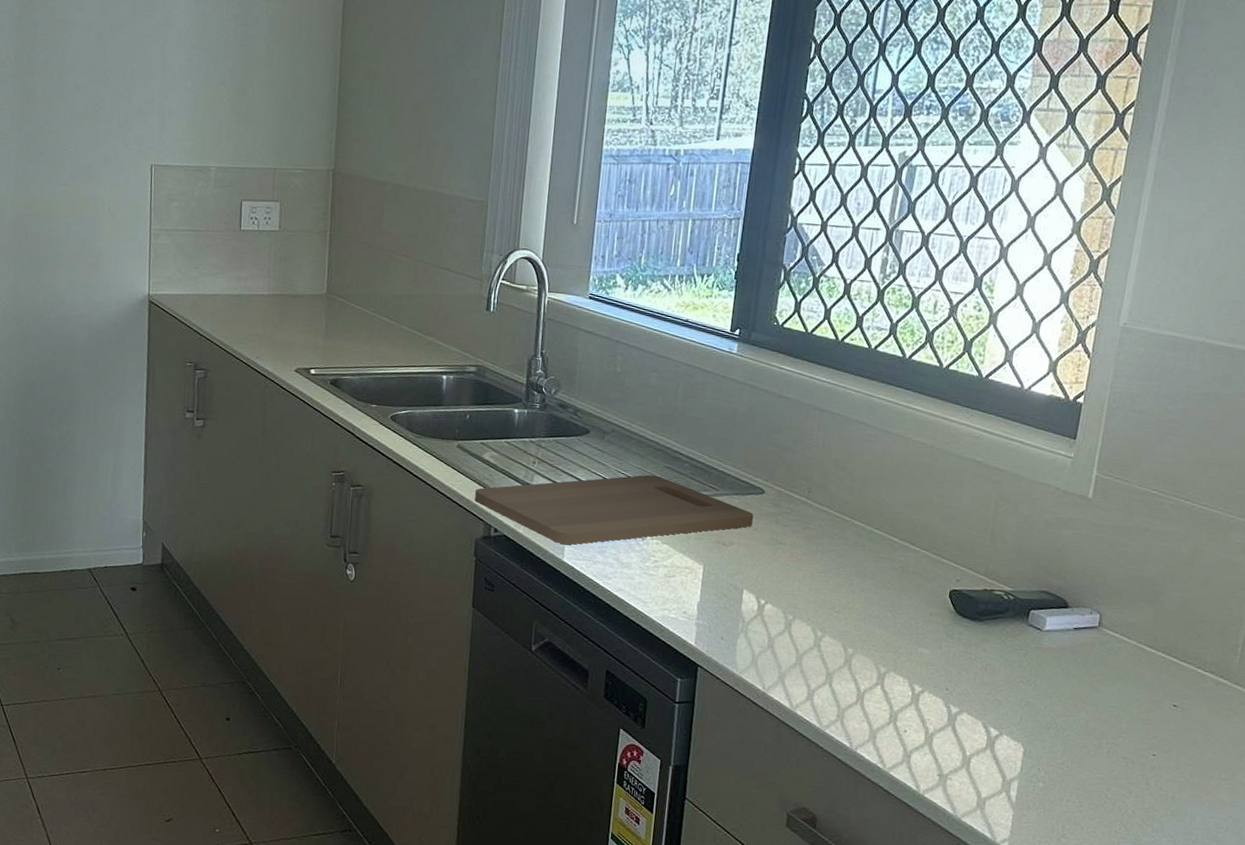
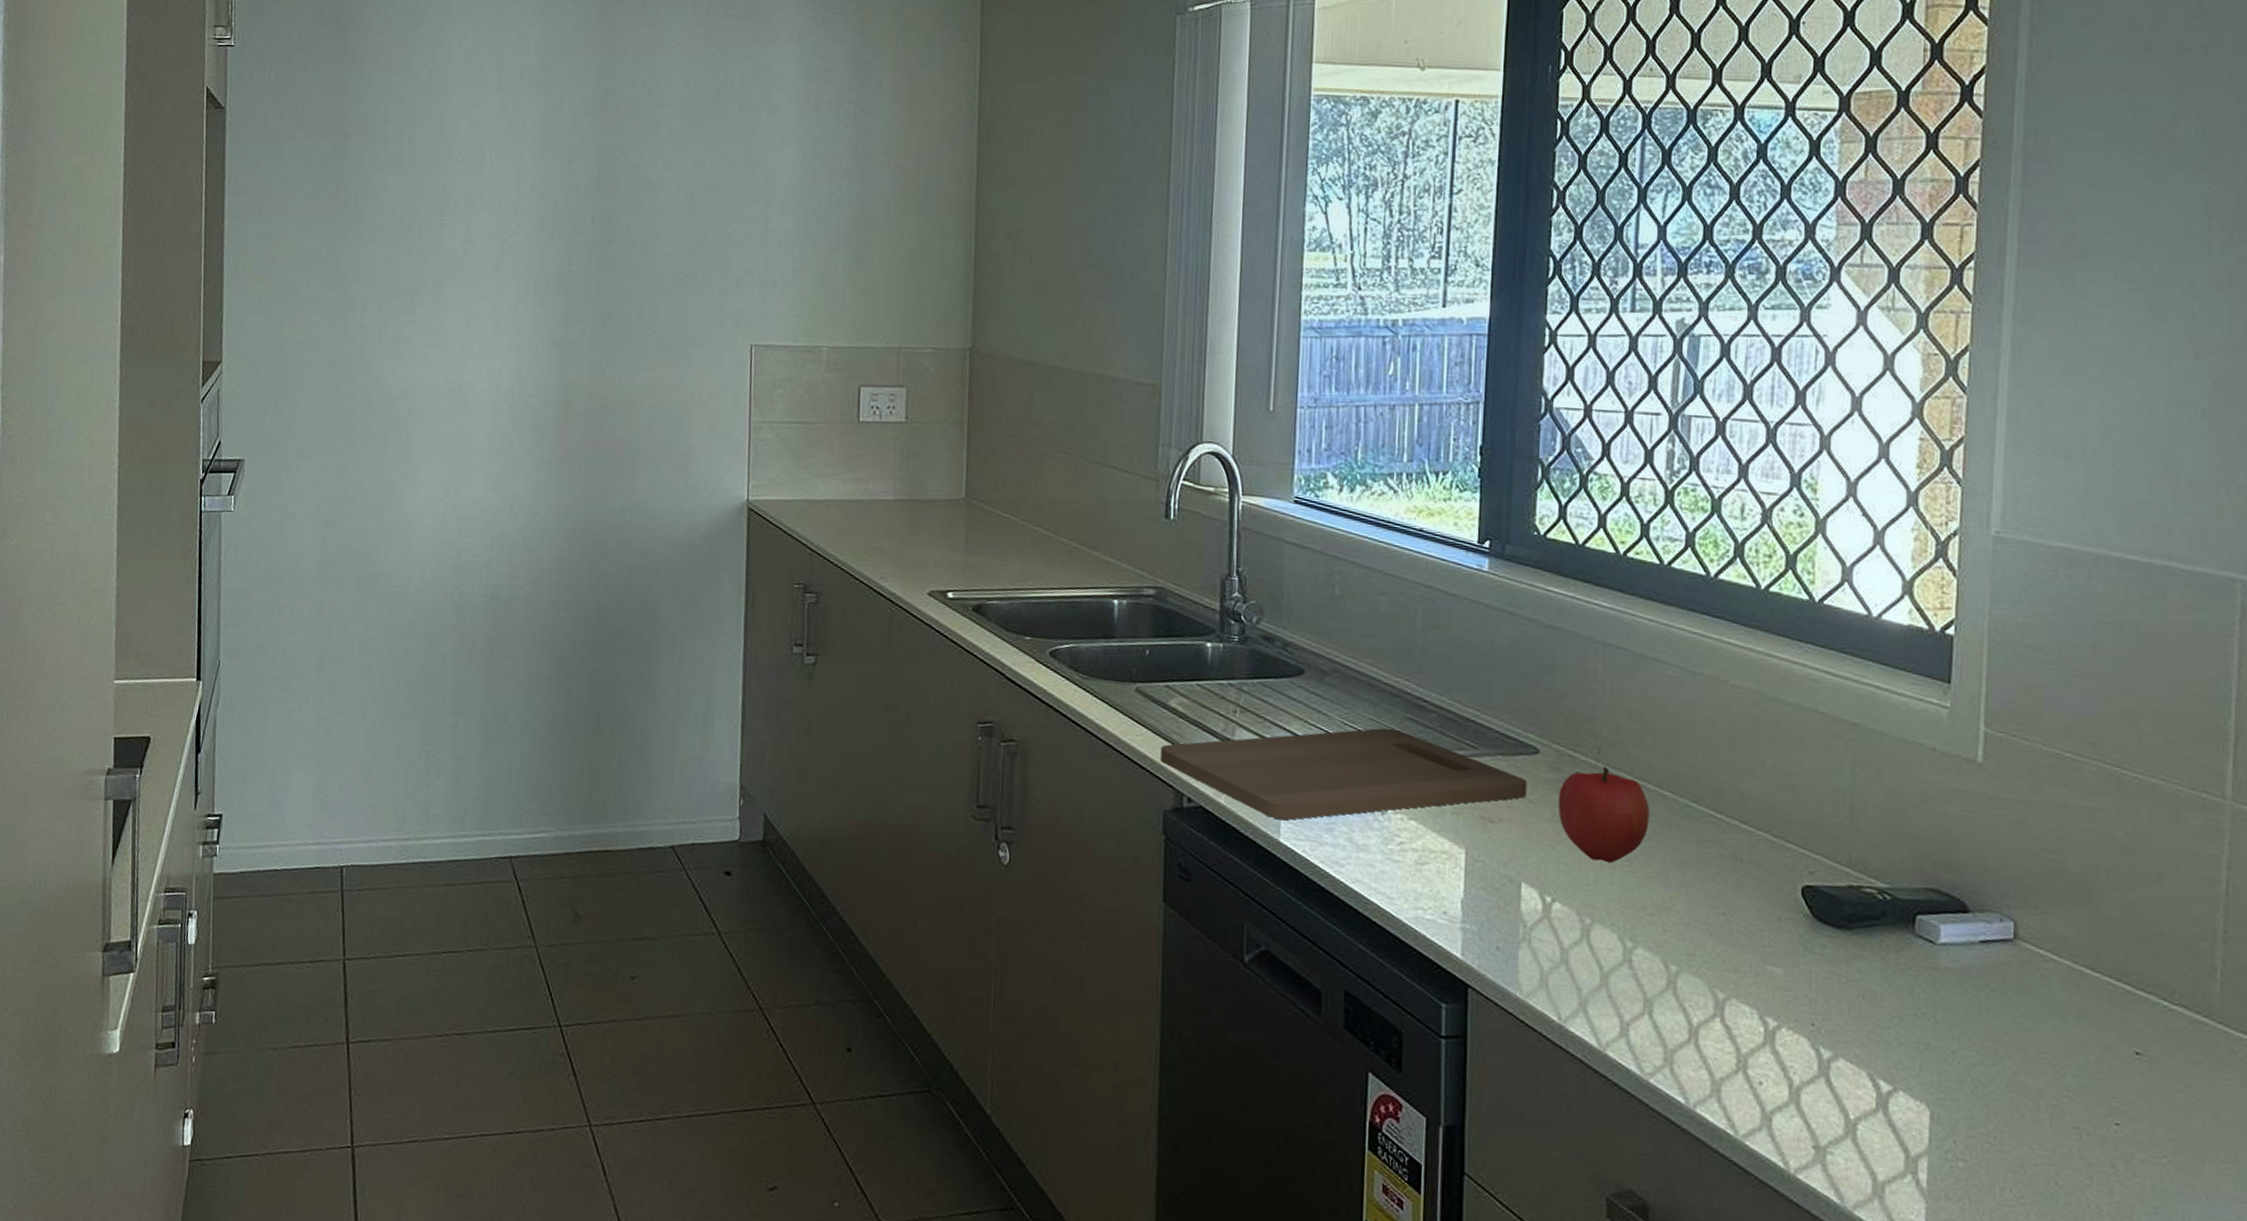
fruit: none [775,503,844,575] -> present [1557,767,1650,864]

